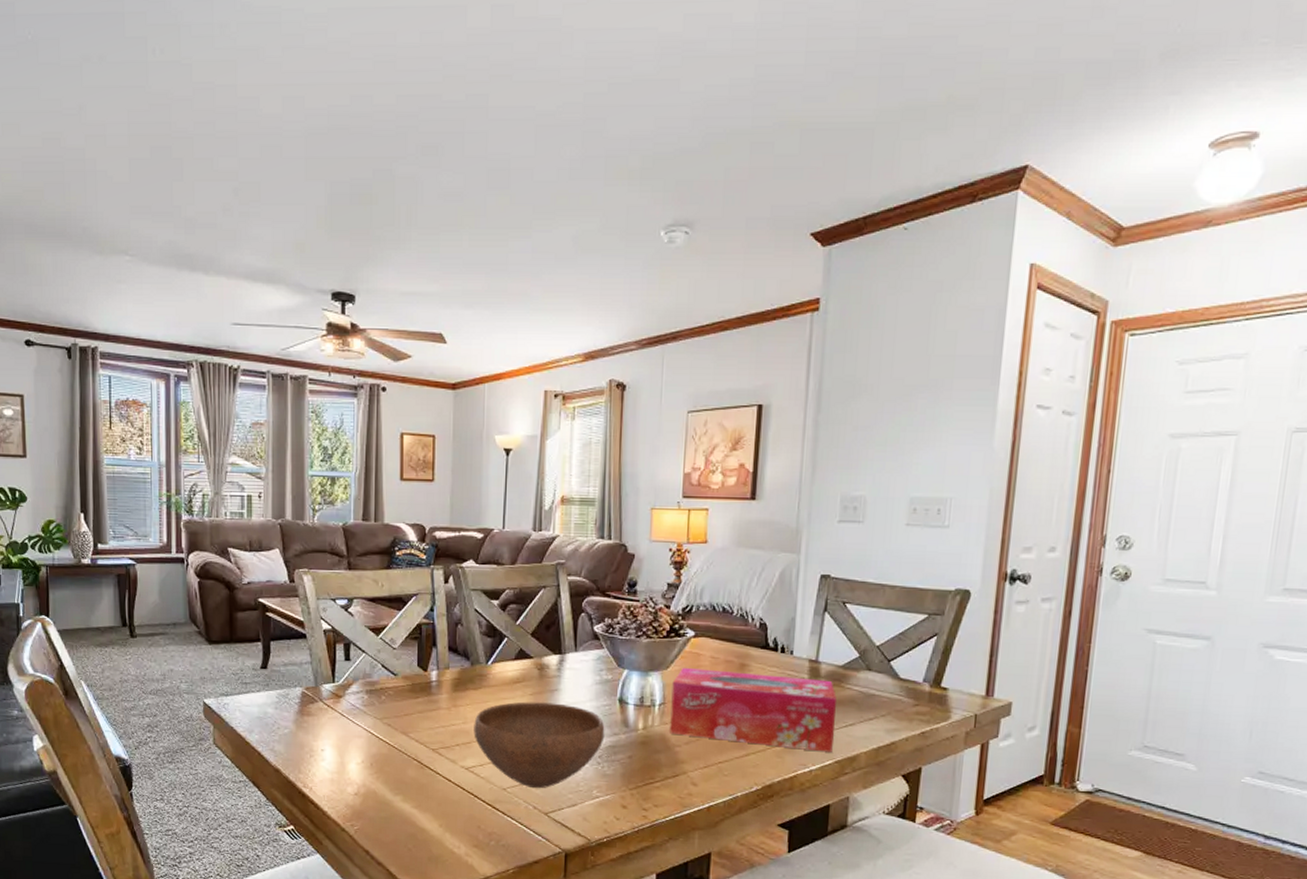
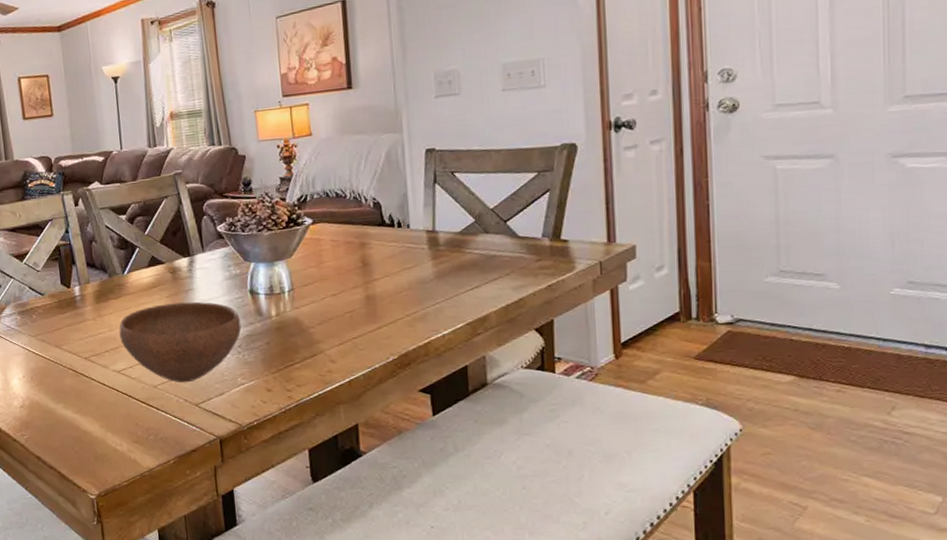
tissue box: present [670,667,837,753] -> none [298,247,462,317]

